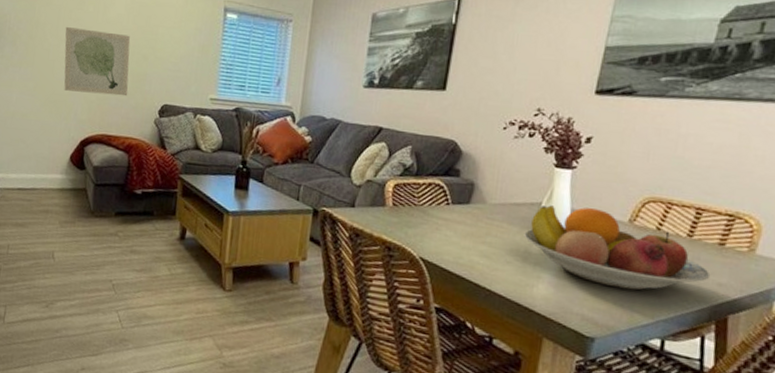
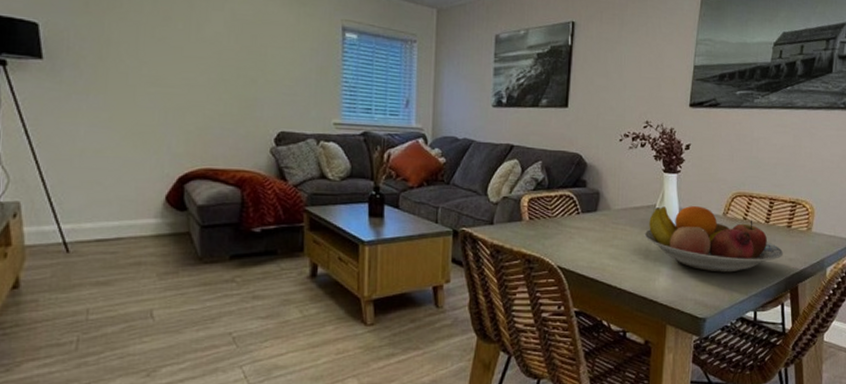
wall art: present [64,27,131,97] -> none [147,47,236,125]

